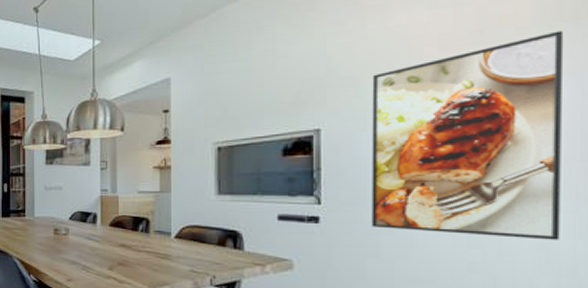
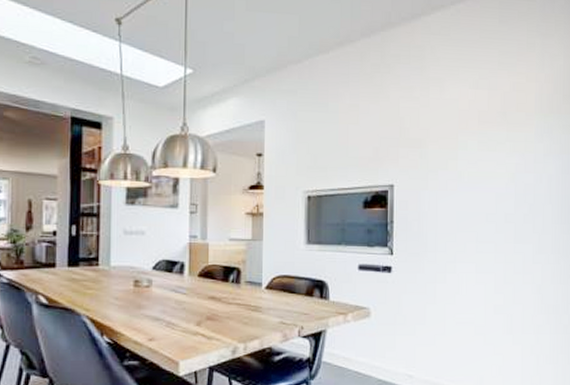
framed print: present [371,30,564,240] -> none [430,120,553,286]

